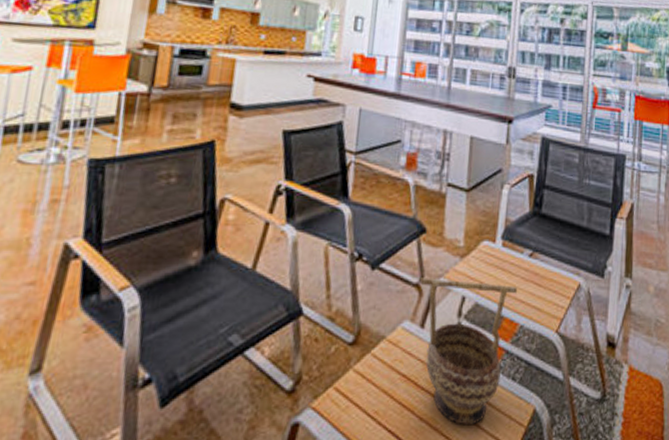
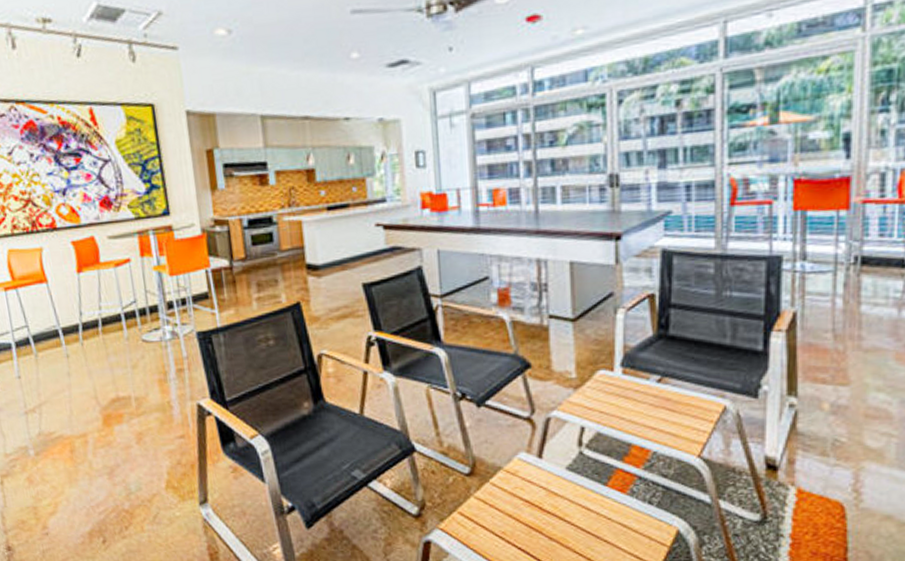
decorative bowl: present [419,277,518,426] -> none [530,411,647,545]

